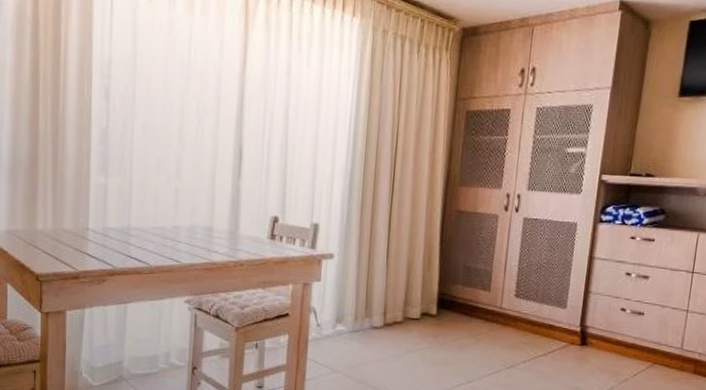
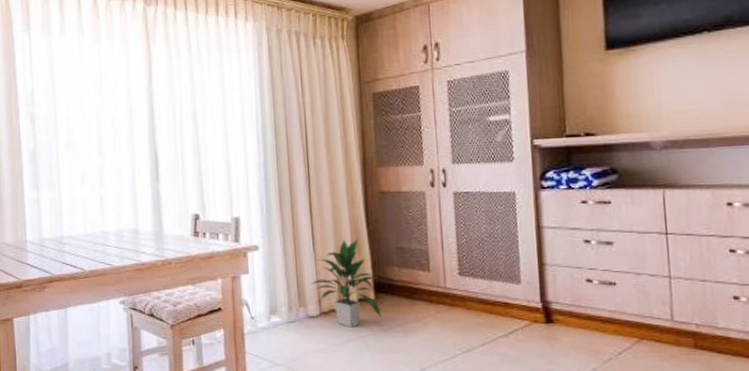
indoor plant: none [379,254,443,340] -> present [311,238,382,328]

